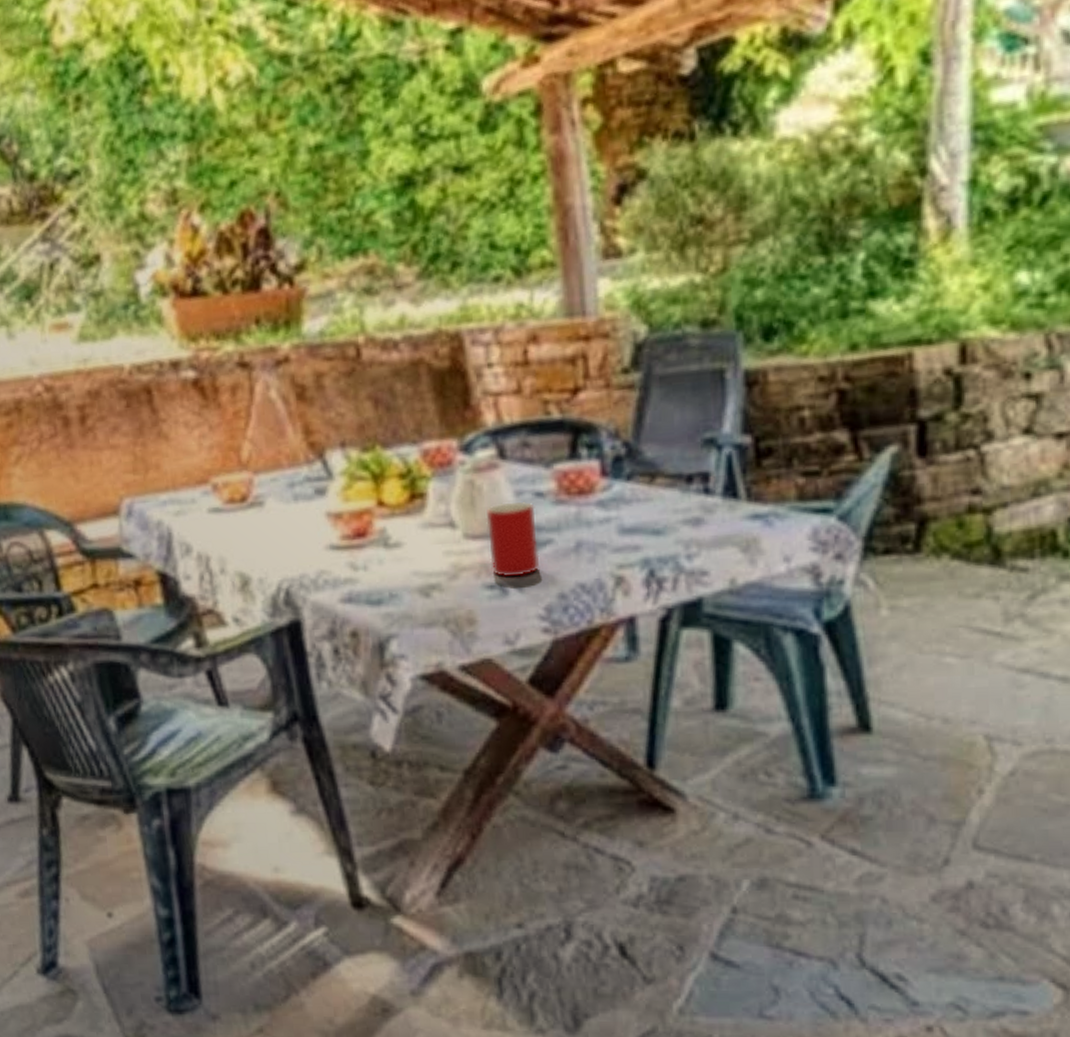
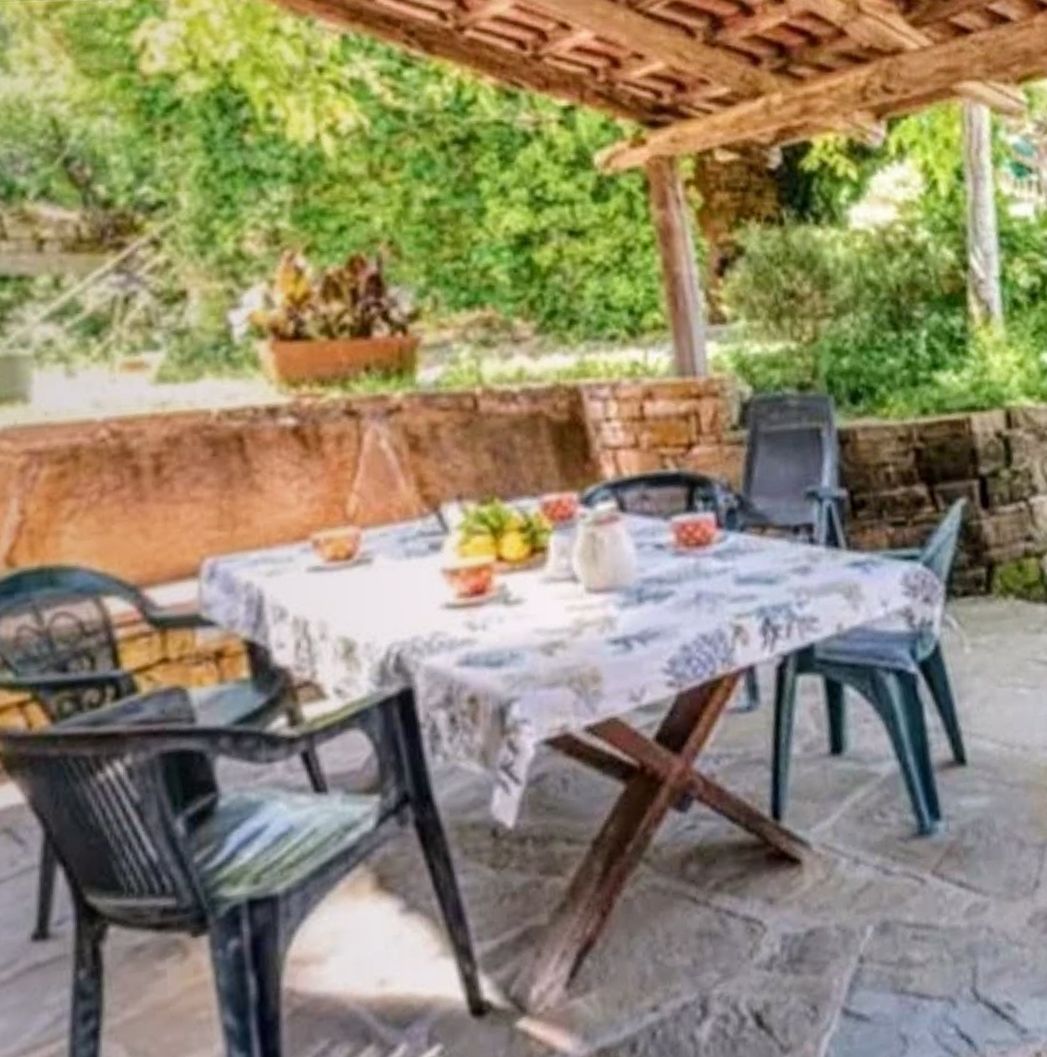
cup: present [486,501,540,578] -> none [608,553,663,632]

